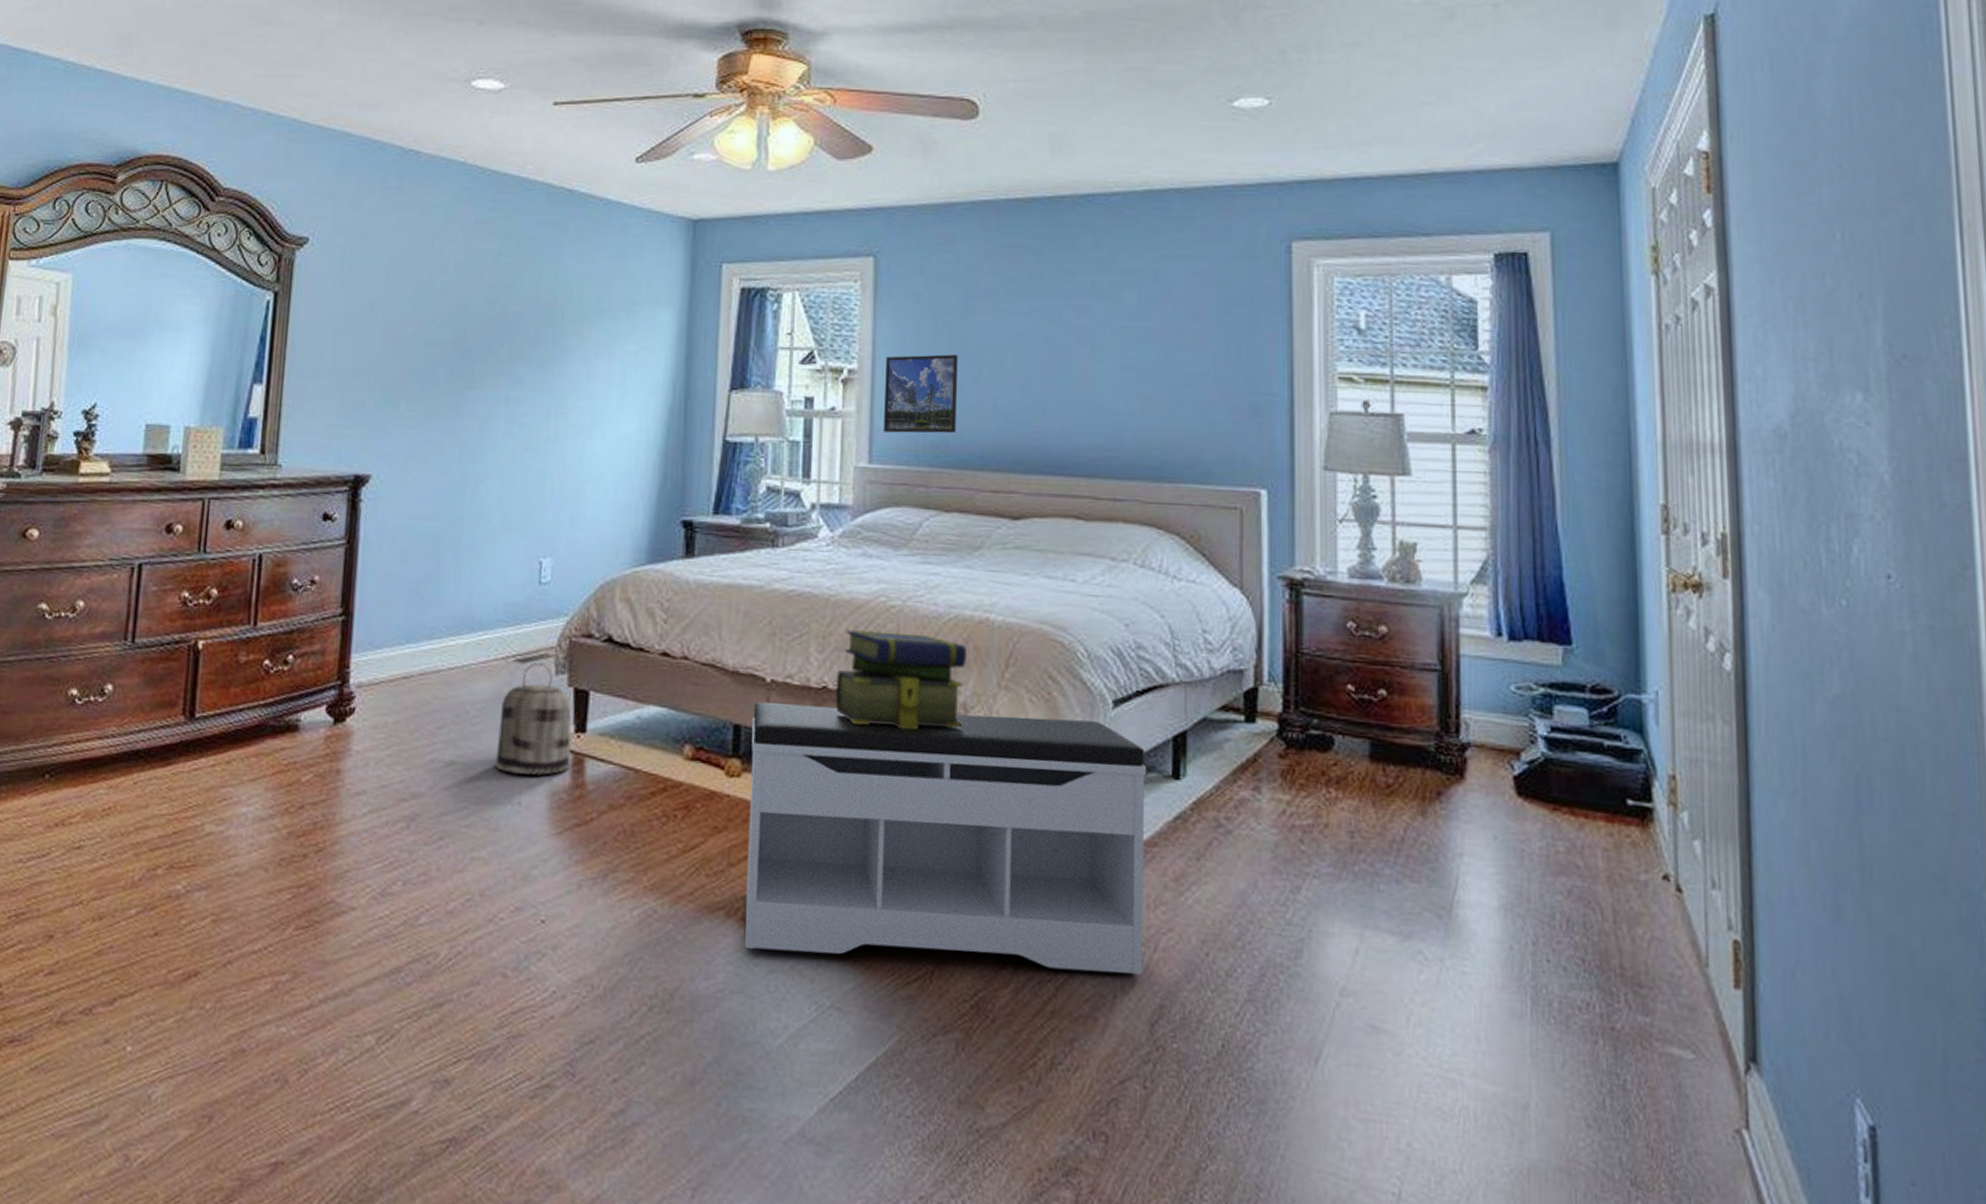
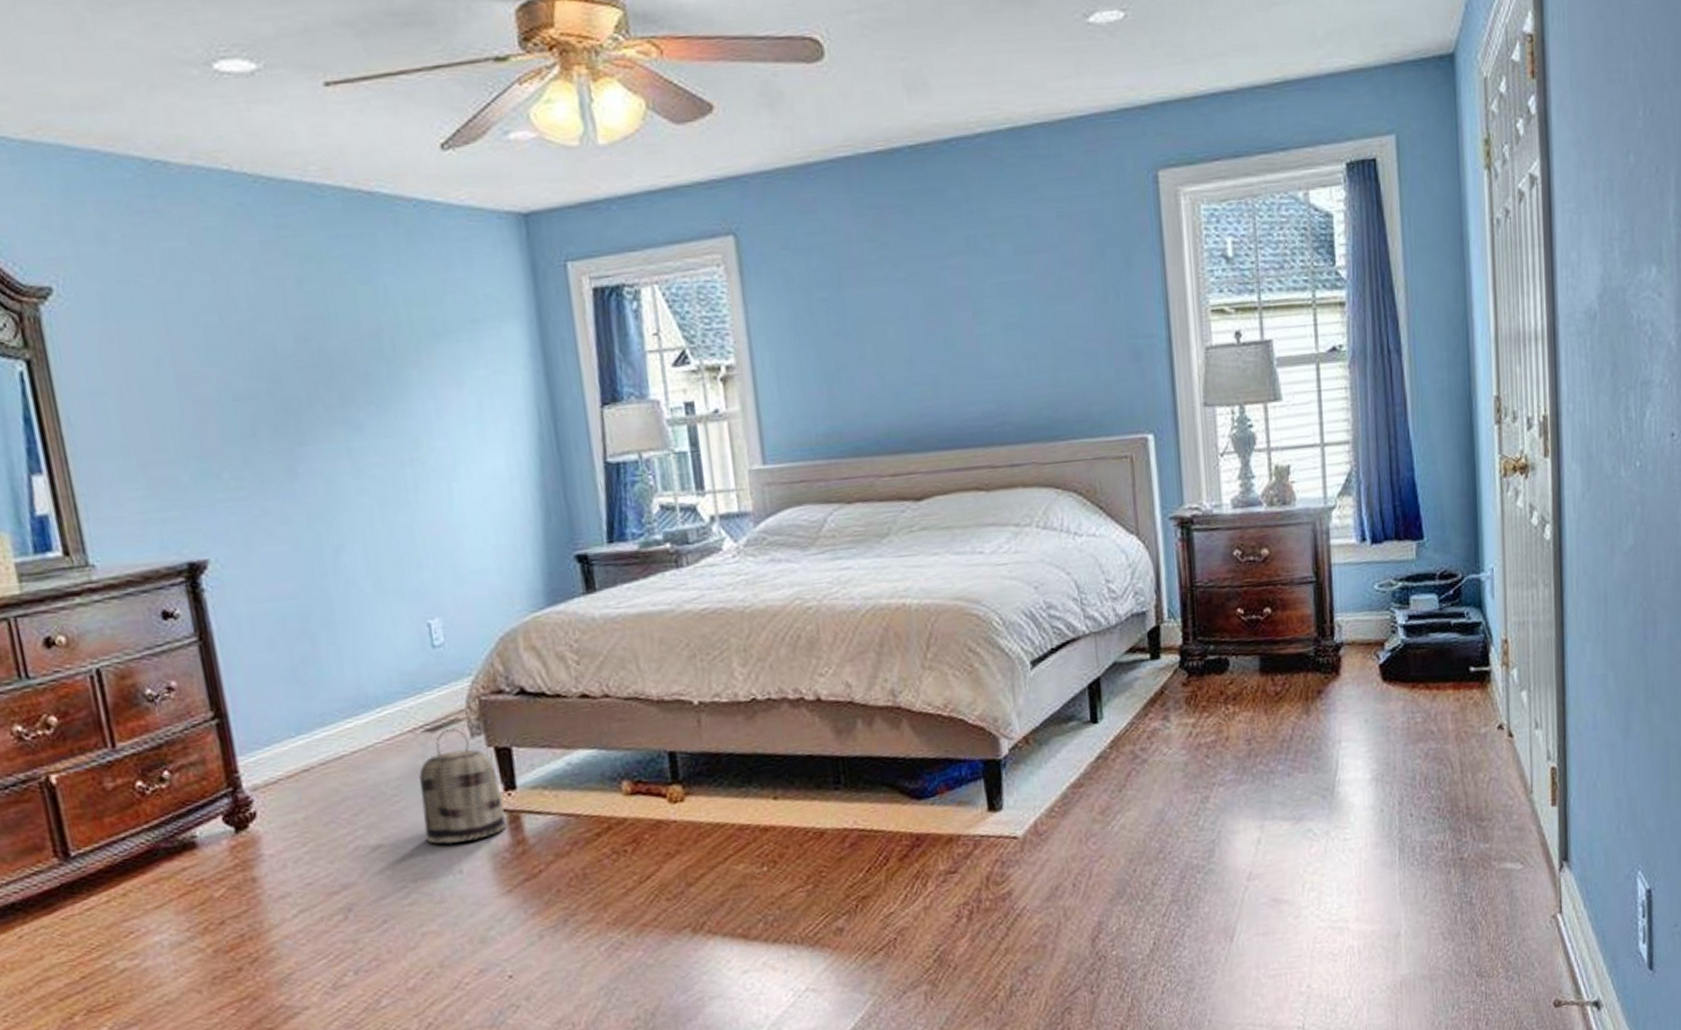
bench: present [745,702,1147,976] -> none [685,683,1081,957]
stack of books: present [836,630,968,729] -> none [764,630,893,730]
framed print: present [883,354,959,434] -> none [764,335,848,429]

